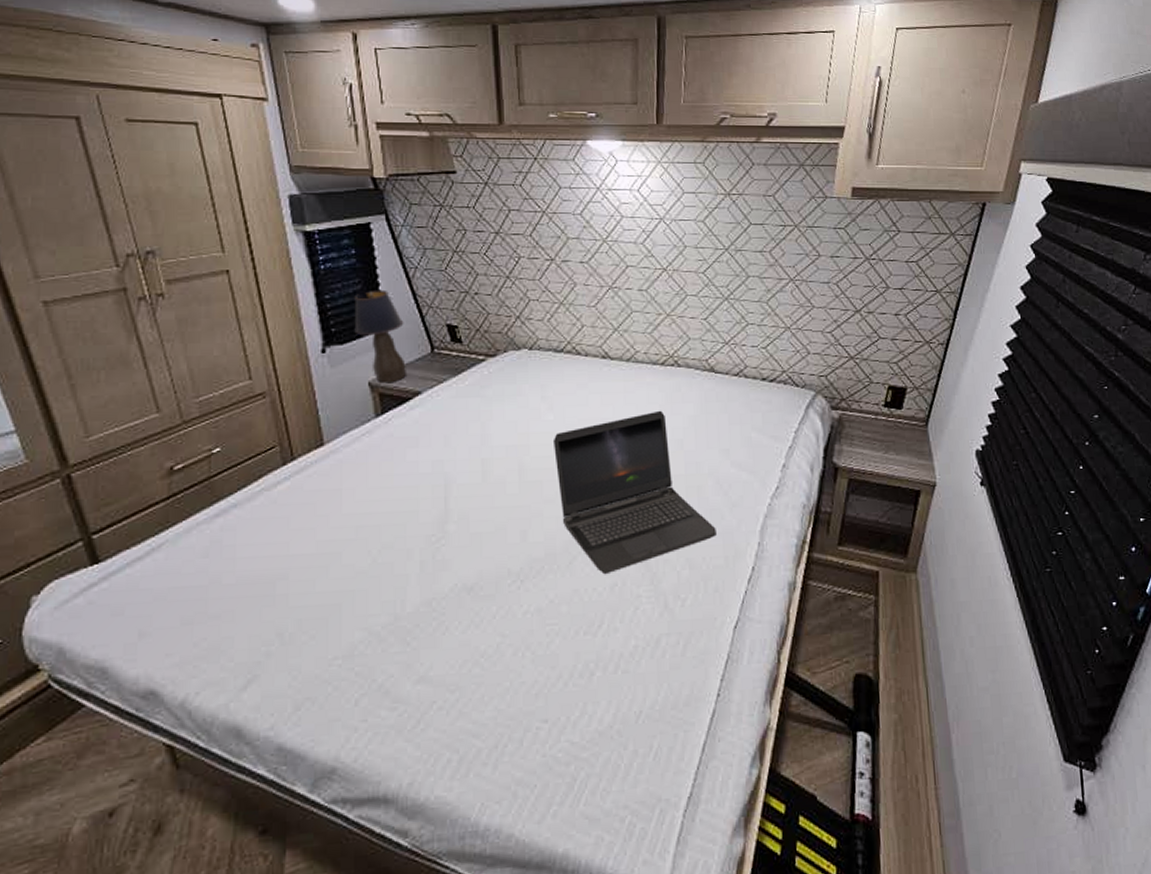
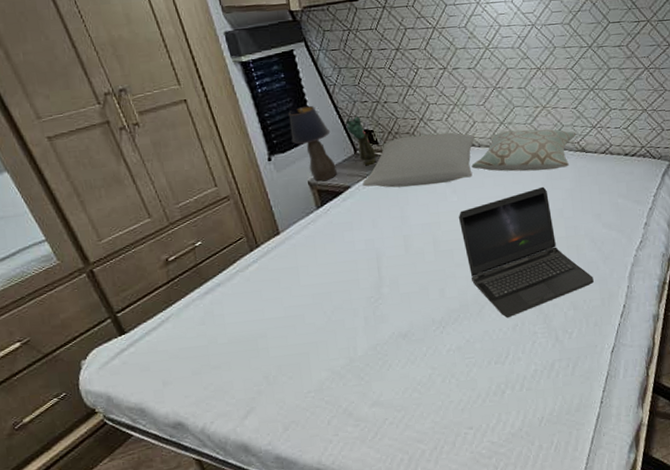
vase: none [424,306,458,369] -> present [345,115,377,166]
pillow: none [437,335,581,398] -> present [362,132,475,188]
pillow: none [575,339,705,391] -> present [471,129,577,172]

